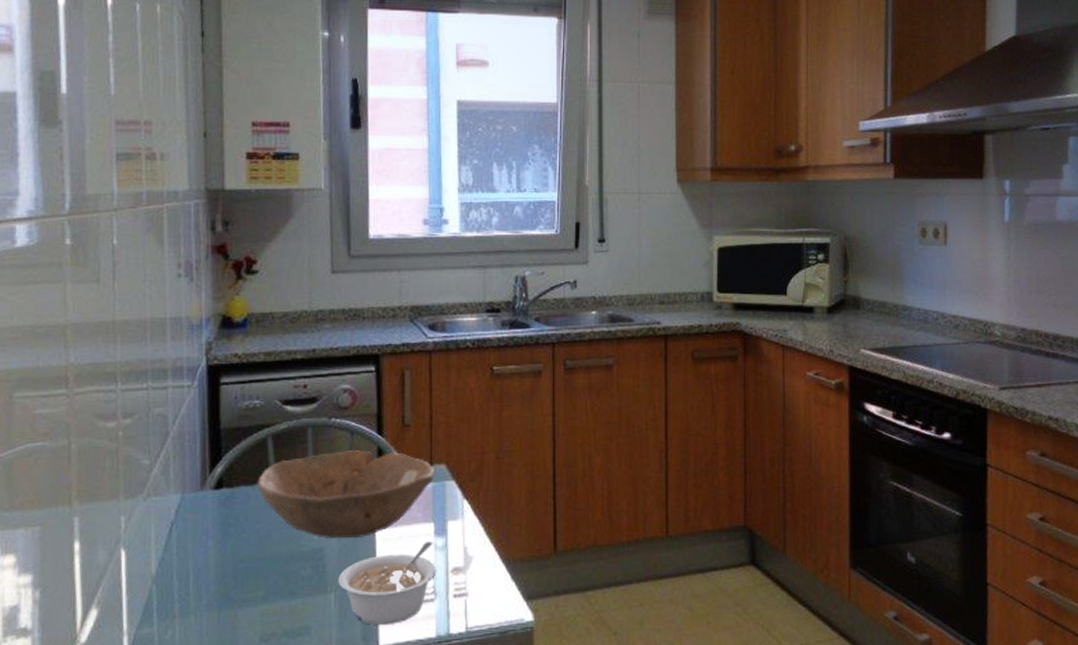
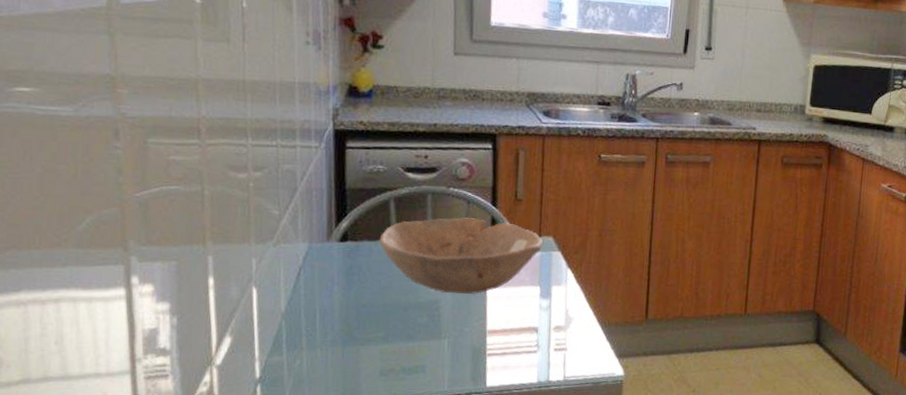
legume: present [338,542,437,626] -> none [451,302,541,370]

